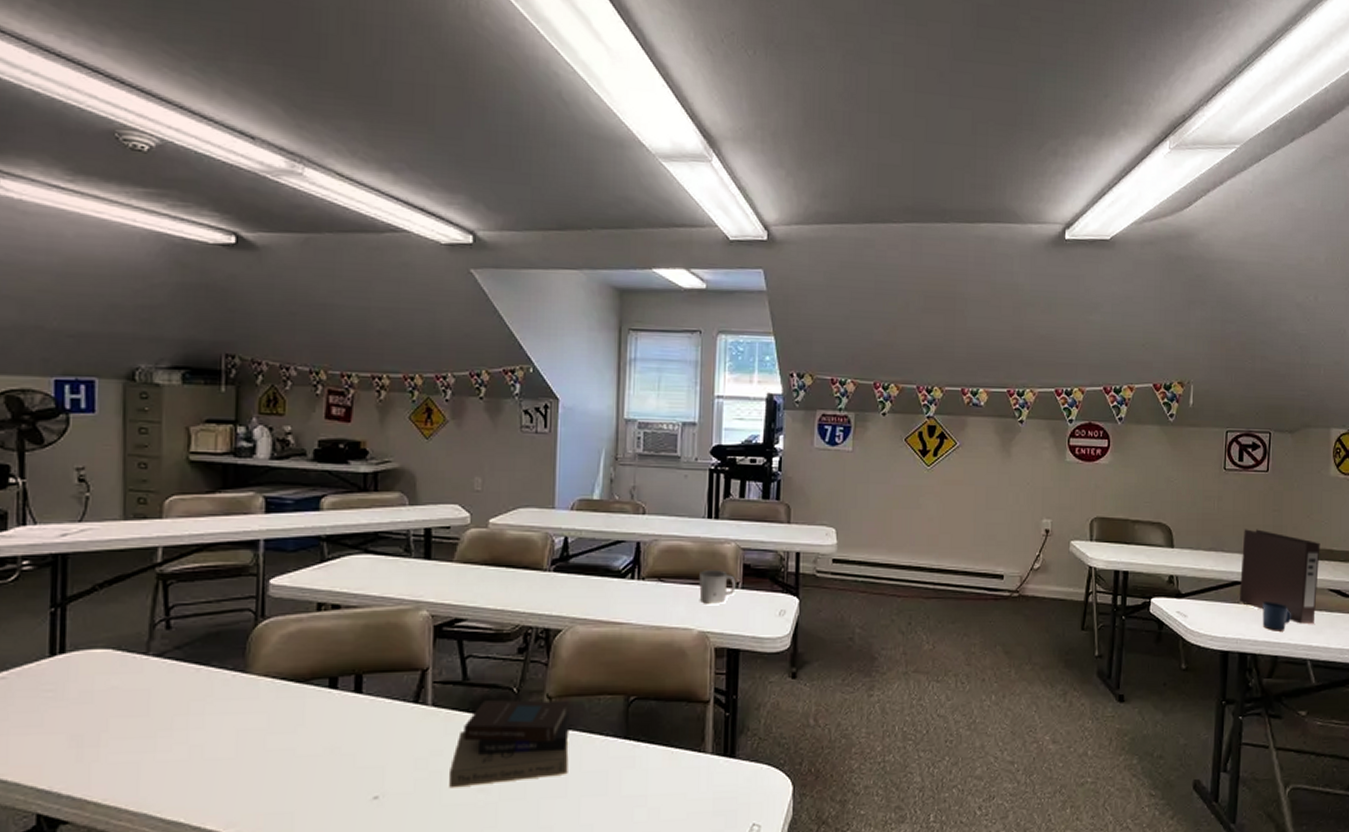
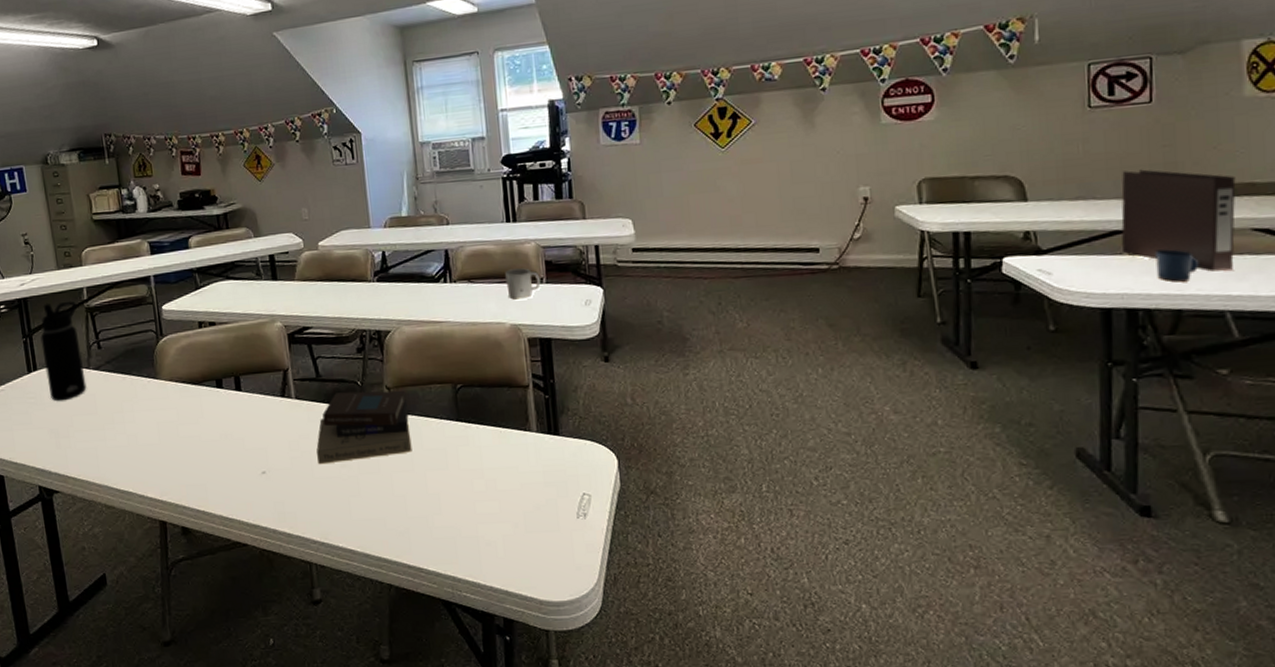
water bottle: none [77,562,145,695] -> present [40,301,87,400]

